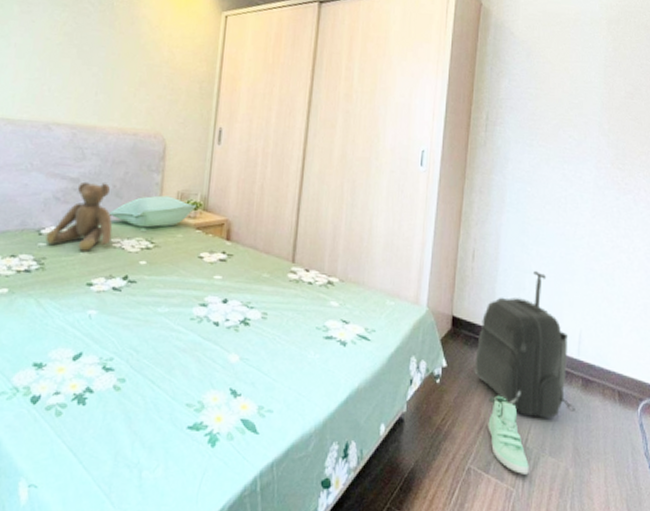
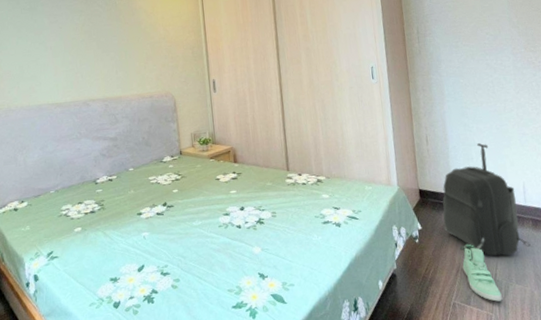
teddy bear: present [45,181,113,251] -> none [101,137,149,190]
cushion: present [108,195,198,228] -> none [143,138,208,165]

